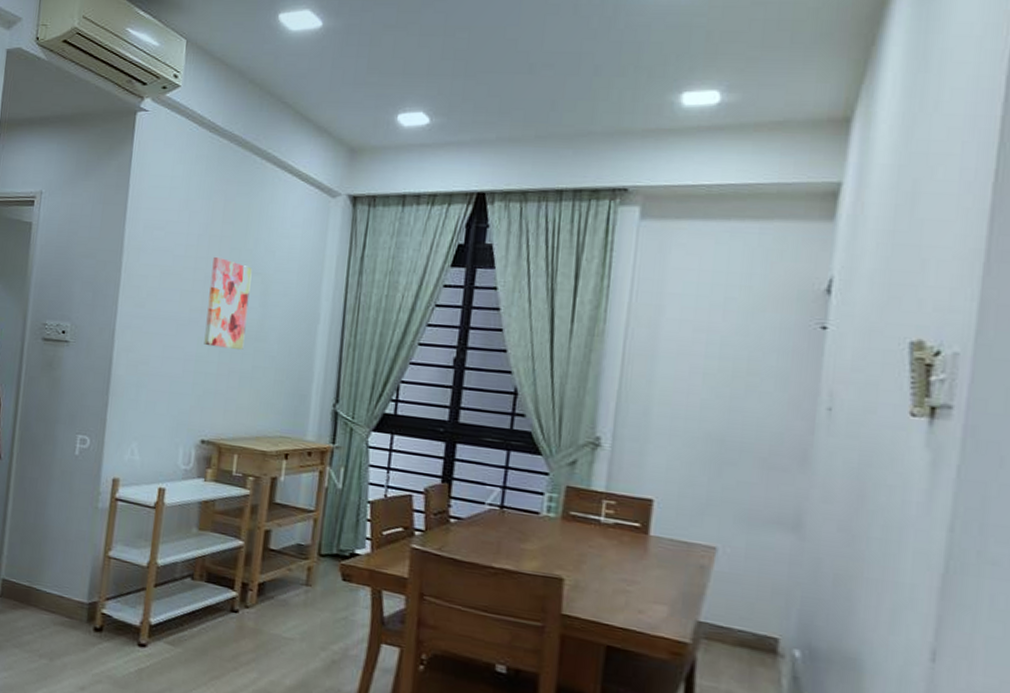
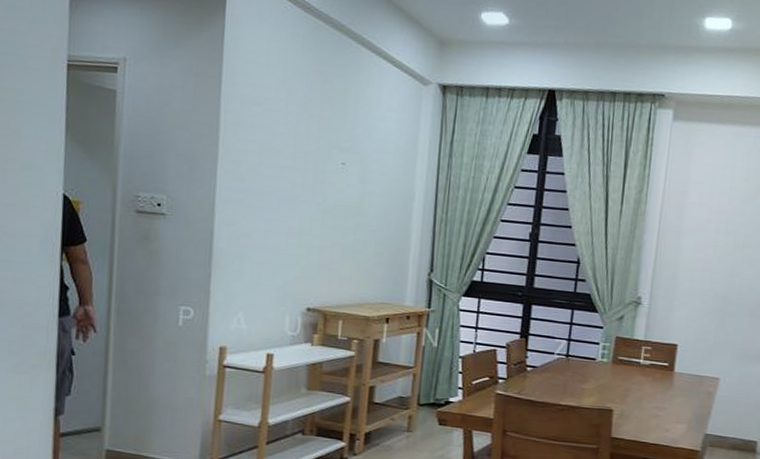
wall art: present [204,256,252,350] -> none [306,135,351,224]

